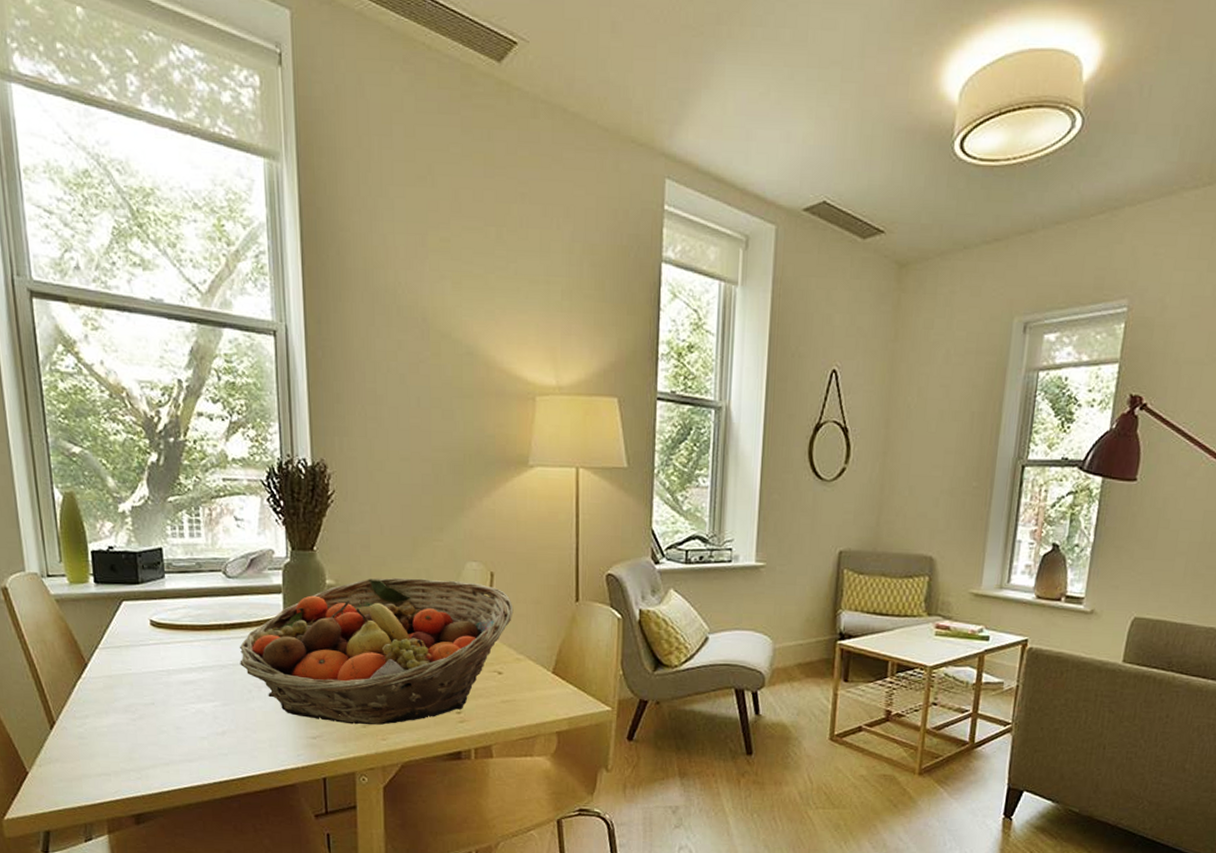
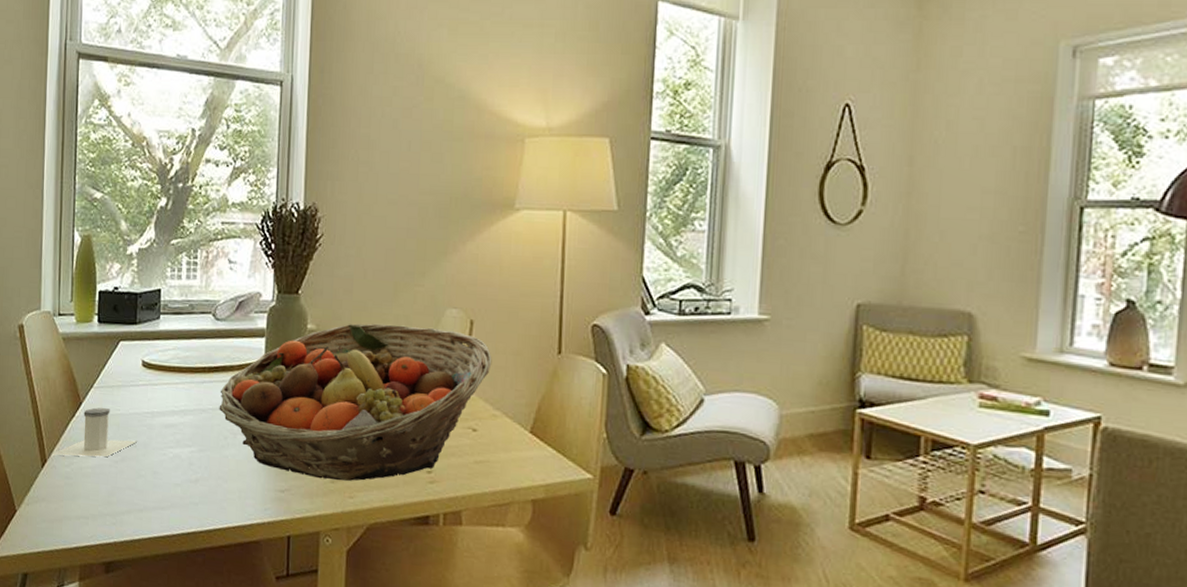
salt shaker: none [60,667,154,717] -> present [51,407,137,457]

